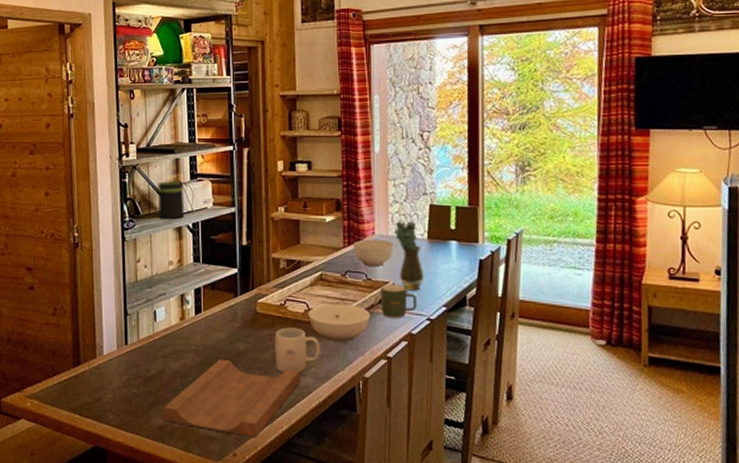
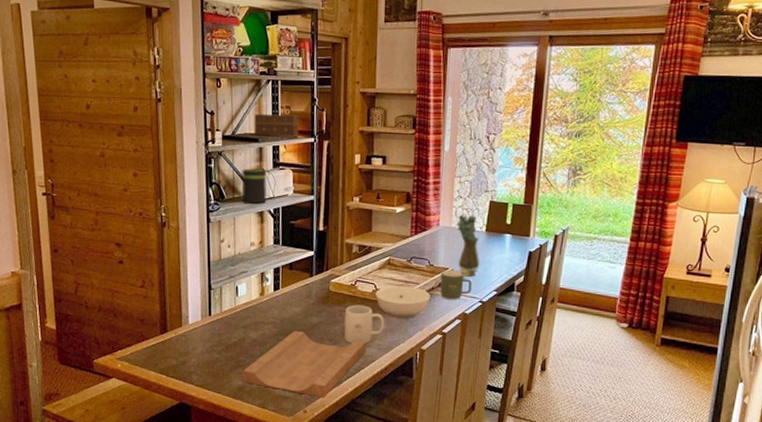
decorative box: none [169,122,216,147] -> present [254,114,299,137]
bowl: present [354,239,393,266] -> none [419,229,455,254]

